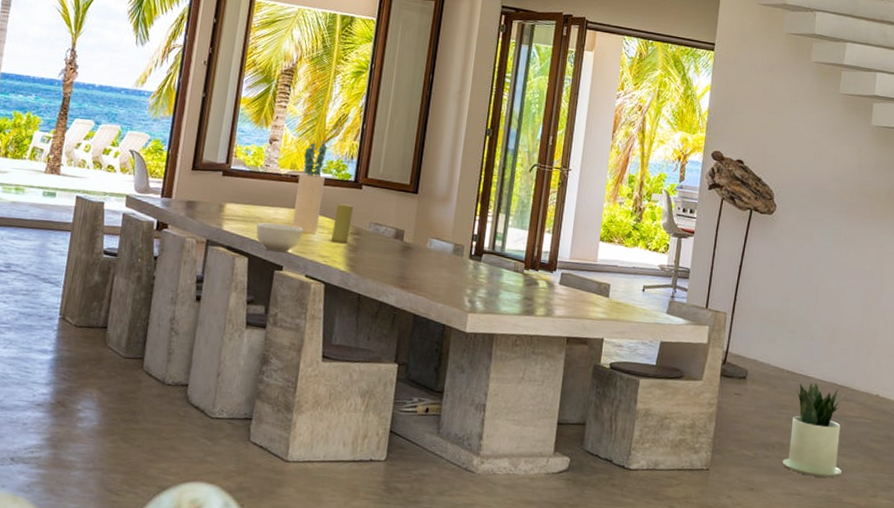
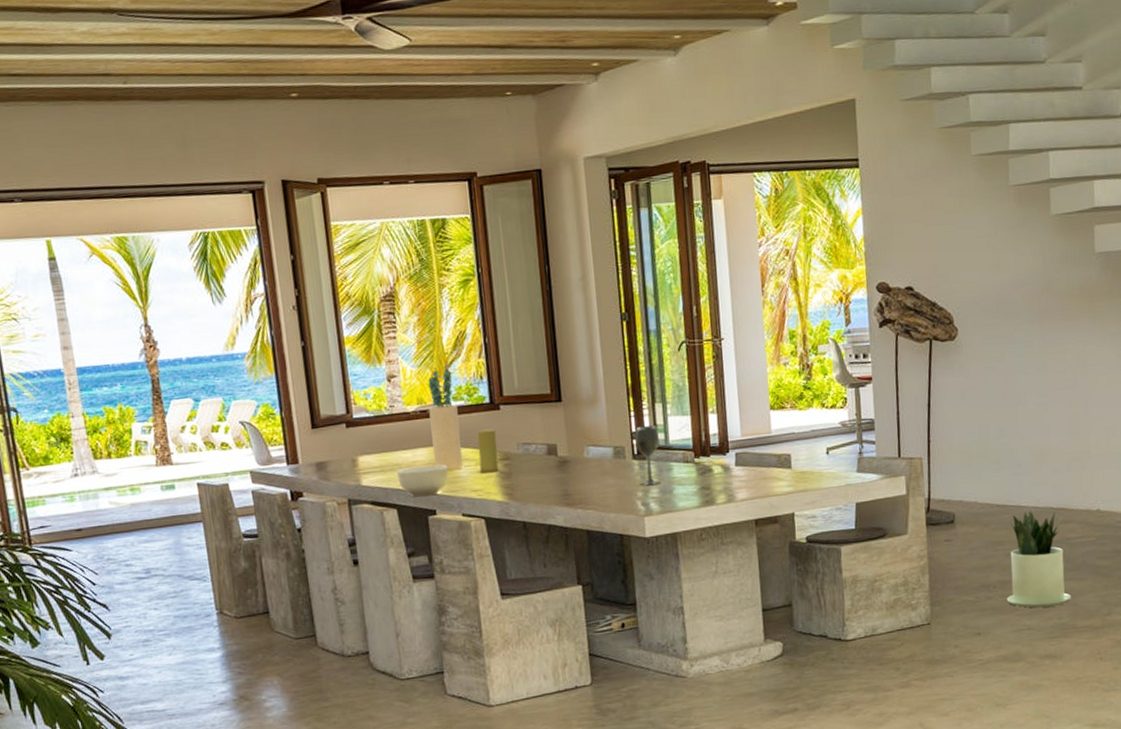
wine glass: none [470,230,497,286] -> present [635,425,662,485]

